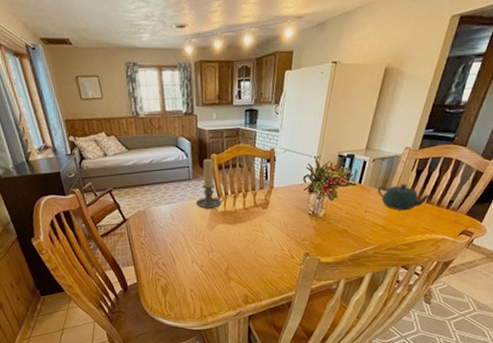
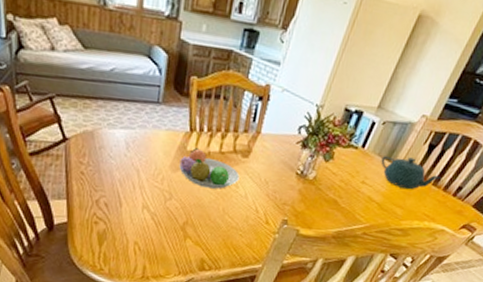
candle holder: present [195,158,224,210] -> none [160,80,197,146]
fruit bowl: none [214,208,263,238] -> present [179,148,240,189]

